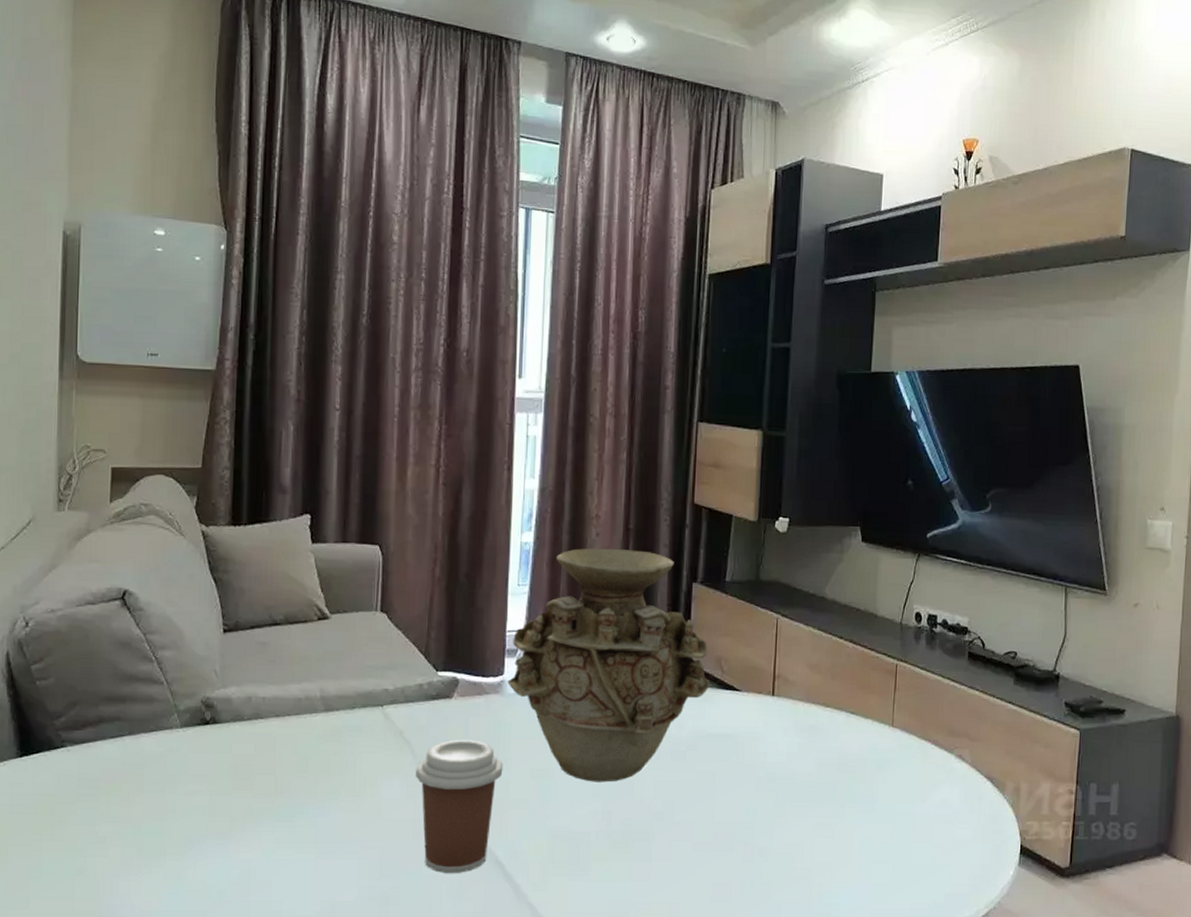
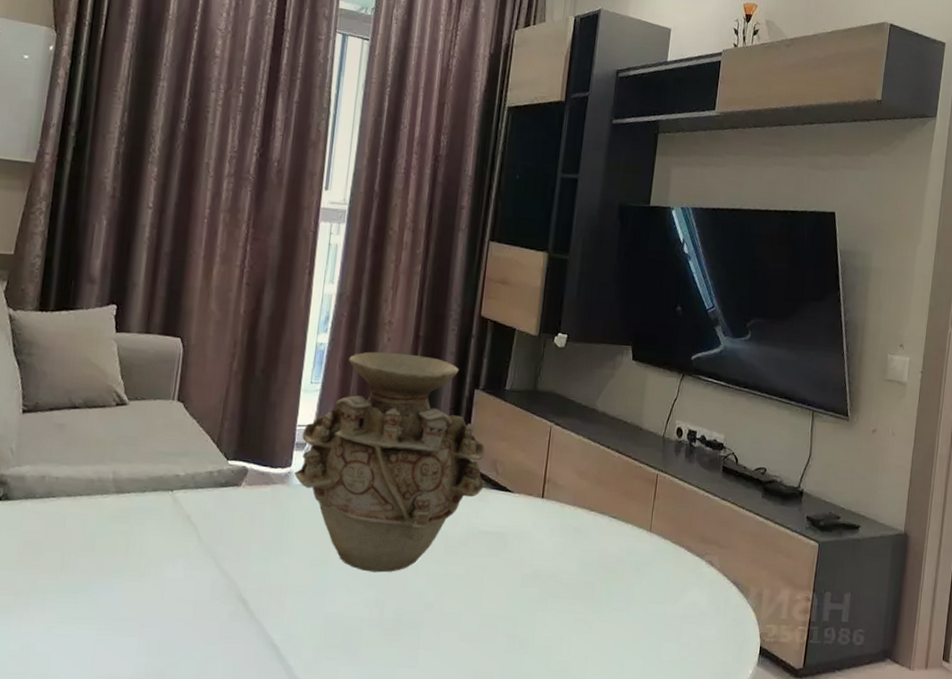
coffee cup: present [415,739,503,873] -> none [199,526,285,654]

